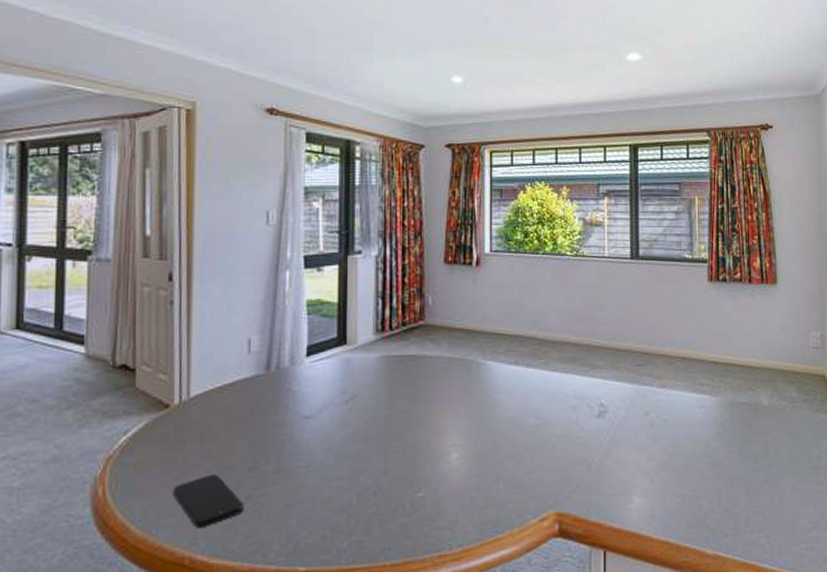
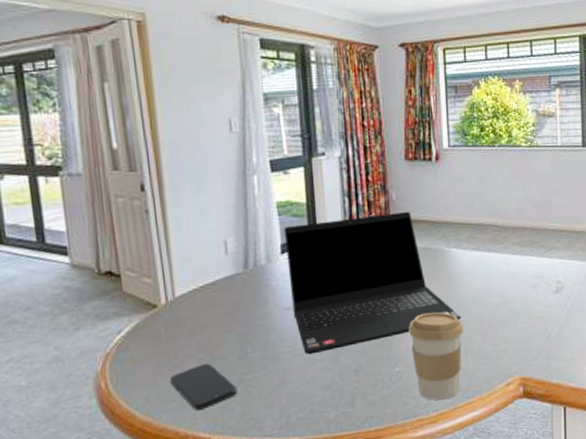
laptop computer: none [311,317,494,471] -> present [283,211,461,355]
coffee cup: none [435,431,496,534] -> present [408,312,463,401]

